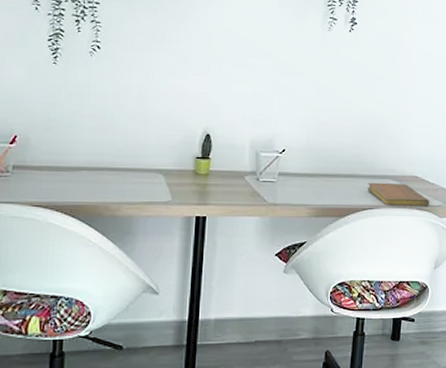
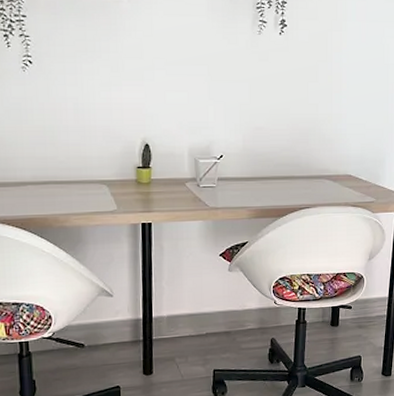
notebook: present [367,182,430,208] -> none [303,182,364,204]

